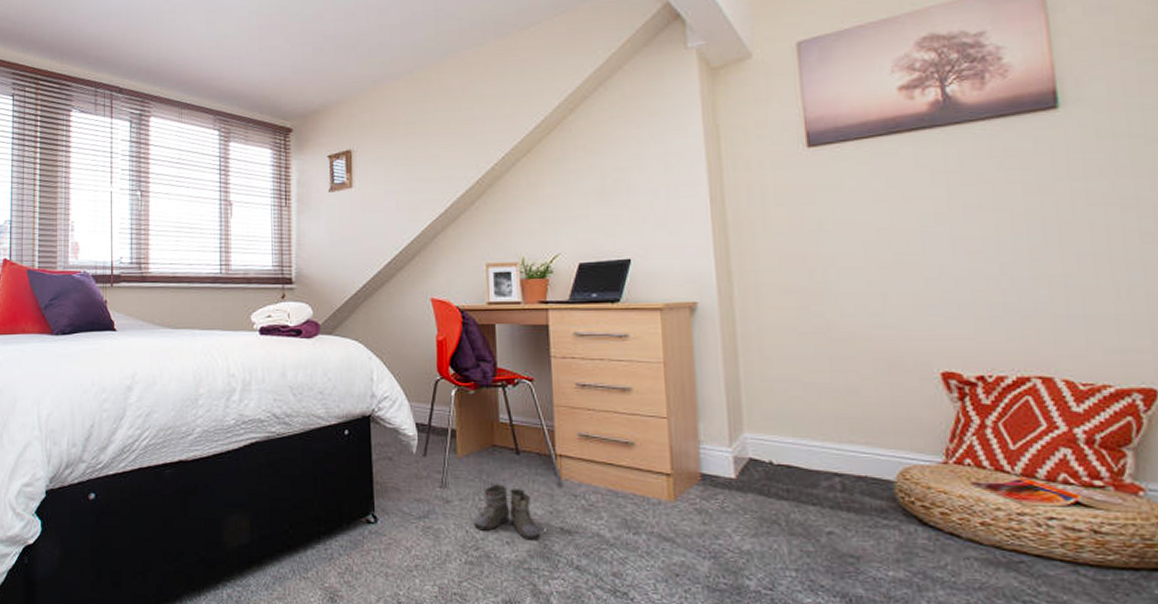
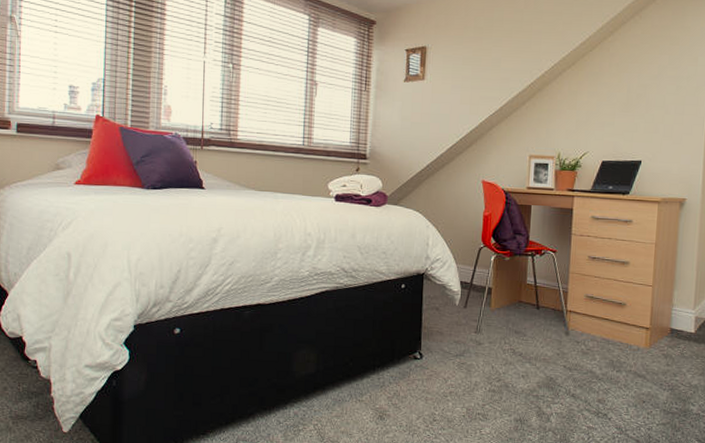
boots: present [474,484,544,540] -> none [499,331,552,375]

